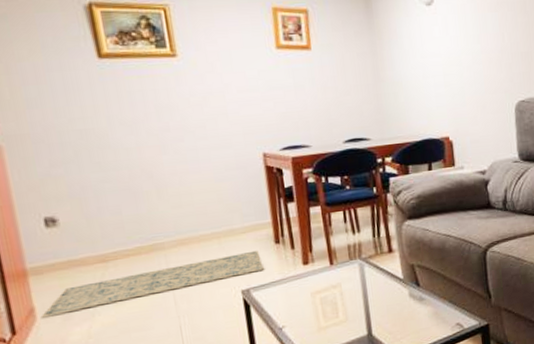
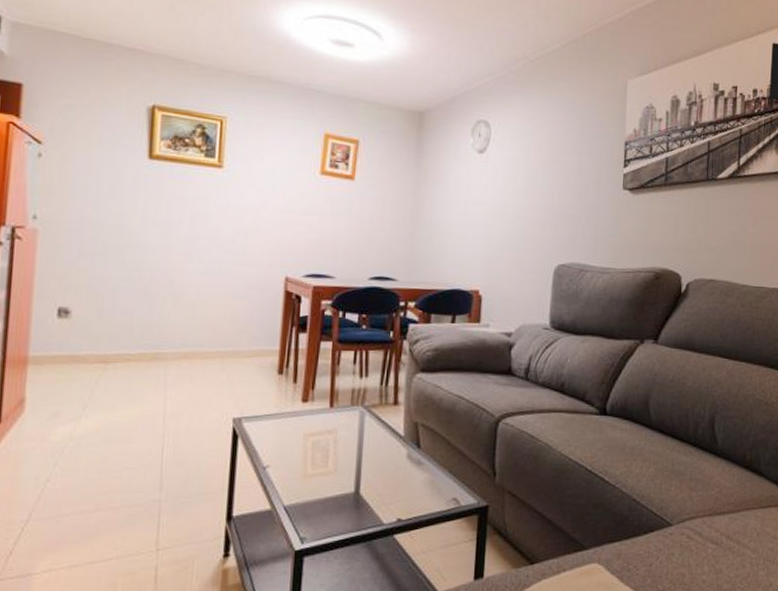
rug: present [40,250,264,318] -> none [29,377,261,411]

